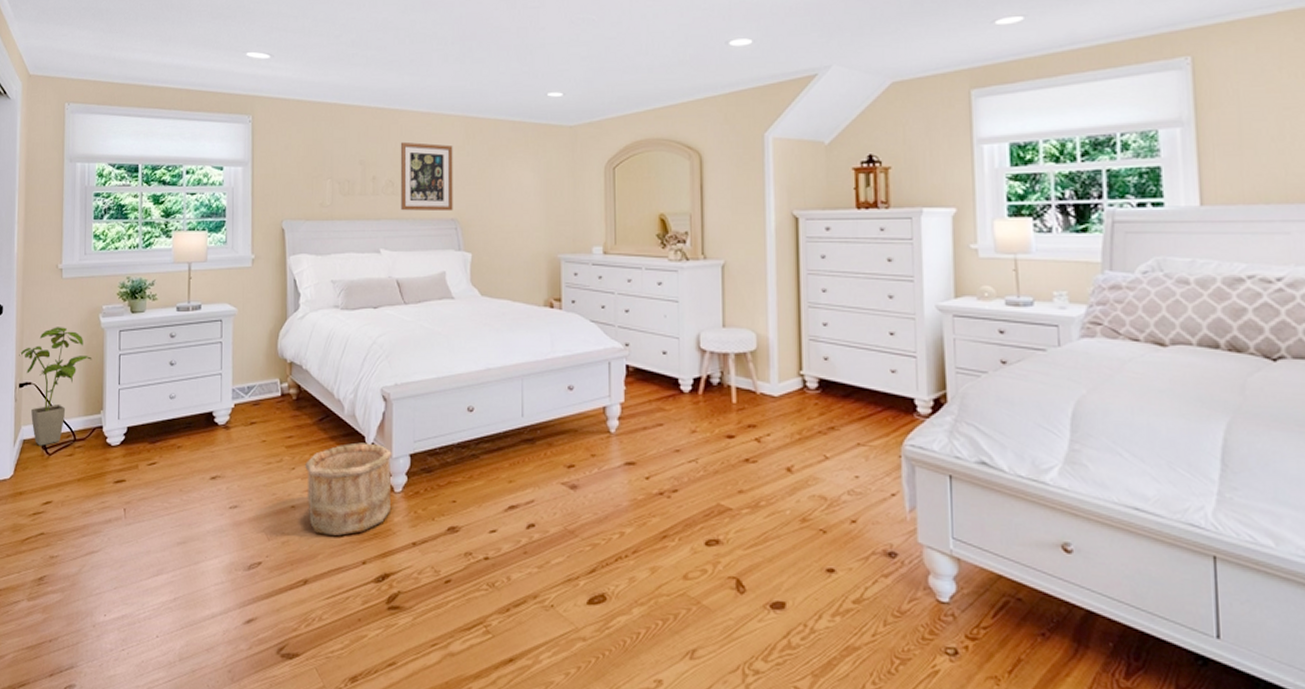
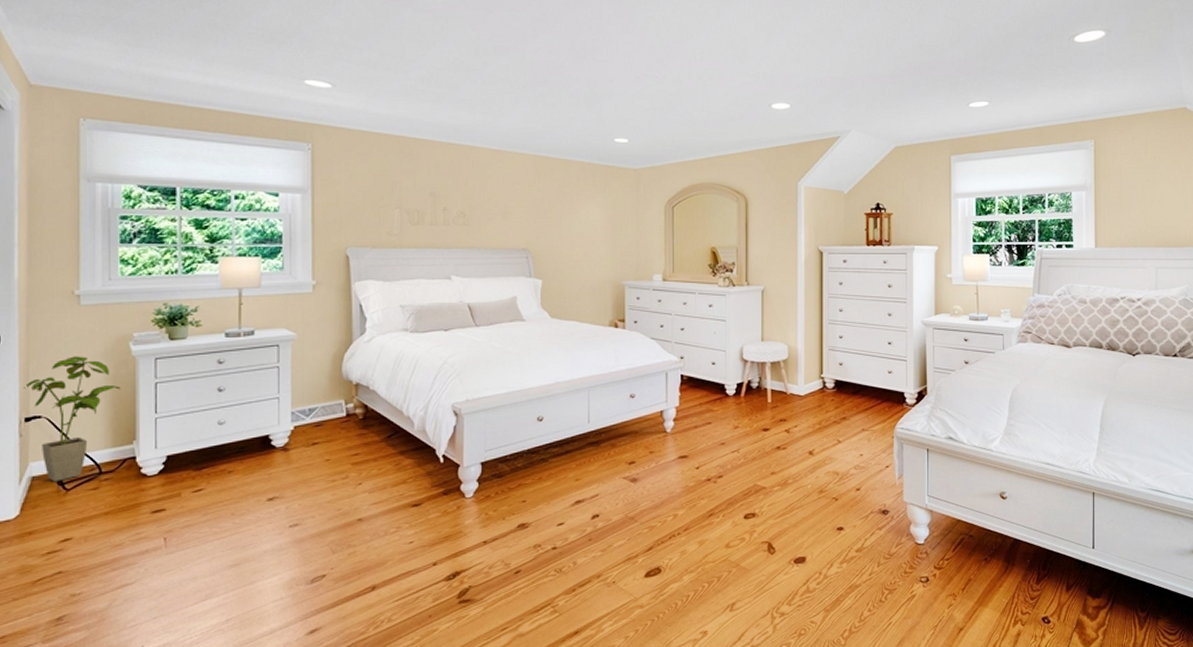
wooden bucket: present [305,442,392,536] -> none [373,455,463,543]
wall art: present [400,141,453,212] -> none [471,176,524,242]

